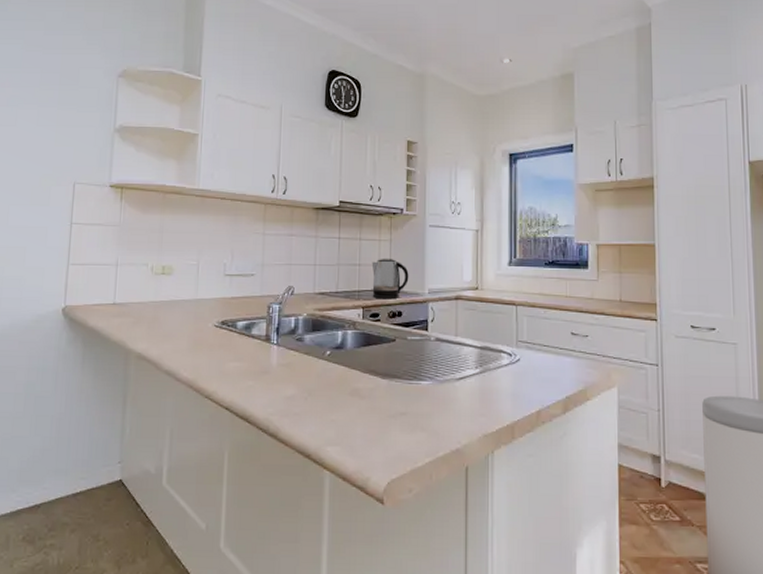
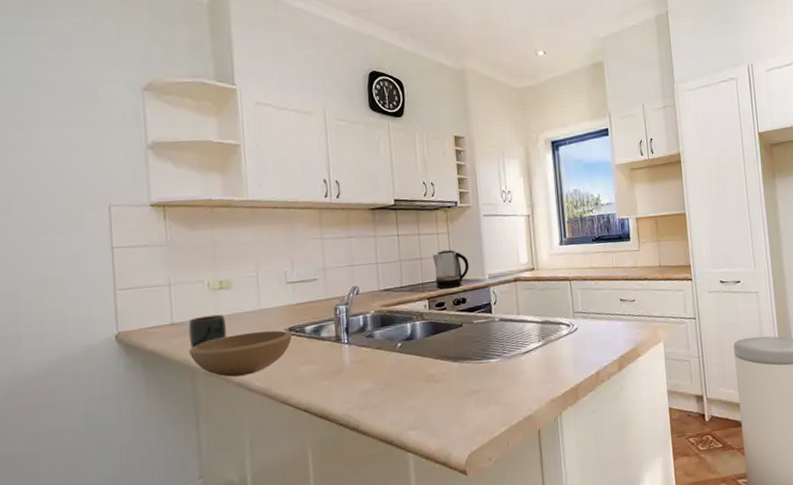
bowl: none [126,322,223,364] -> present [190,330,292,377]
mug: none [127,299,164,331] -> present [188,314,227,350]

